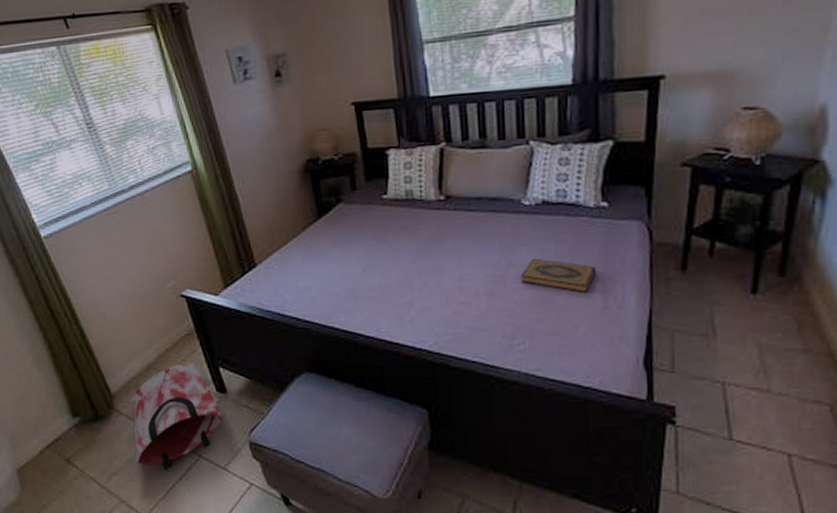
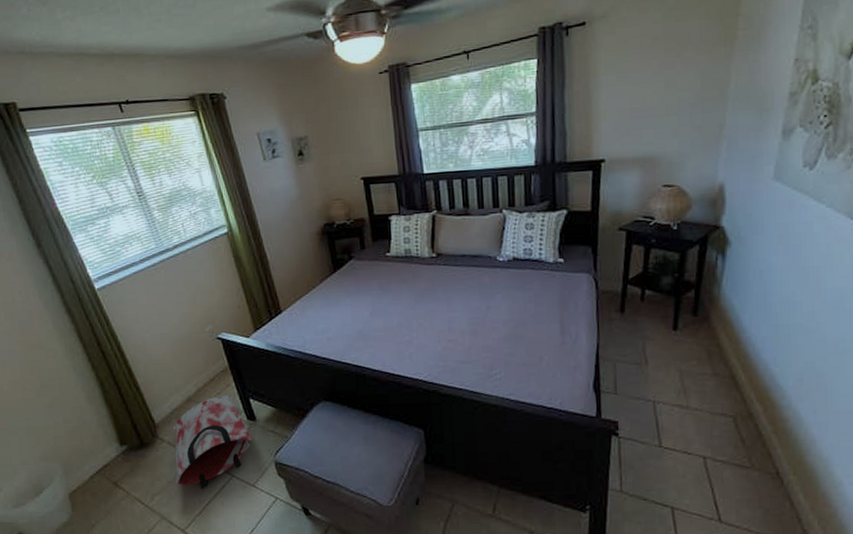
hardback book: present [520,258,597,294] -> none [496,303,556,332]

